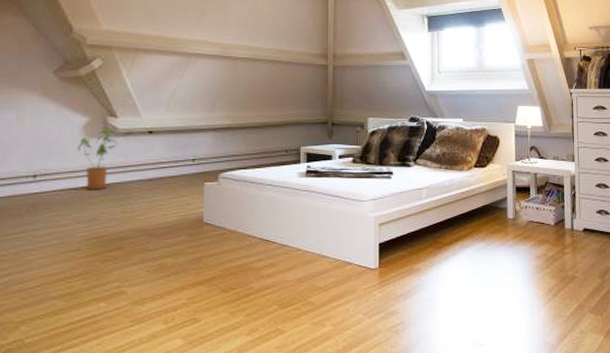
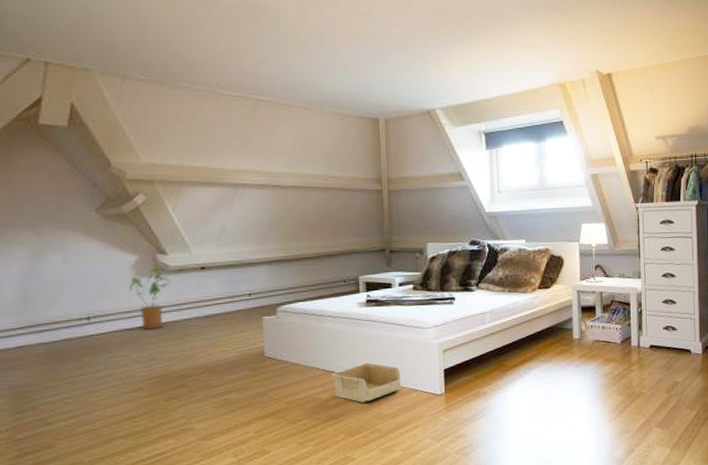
storage bin: none [267,233,336,273] -> present [331,362,401,403]

